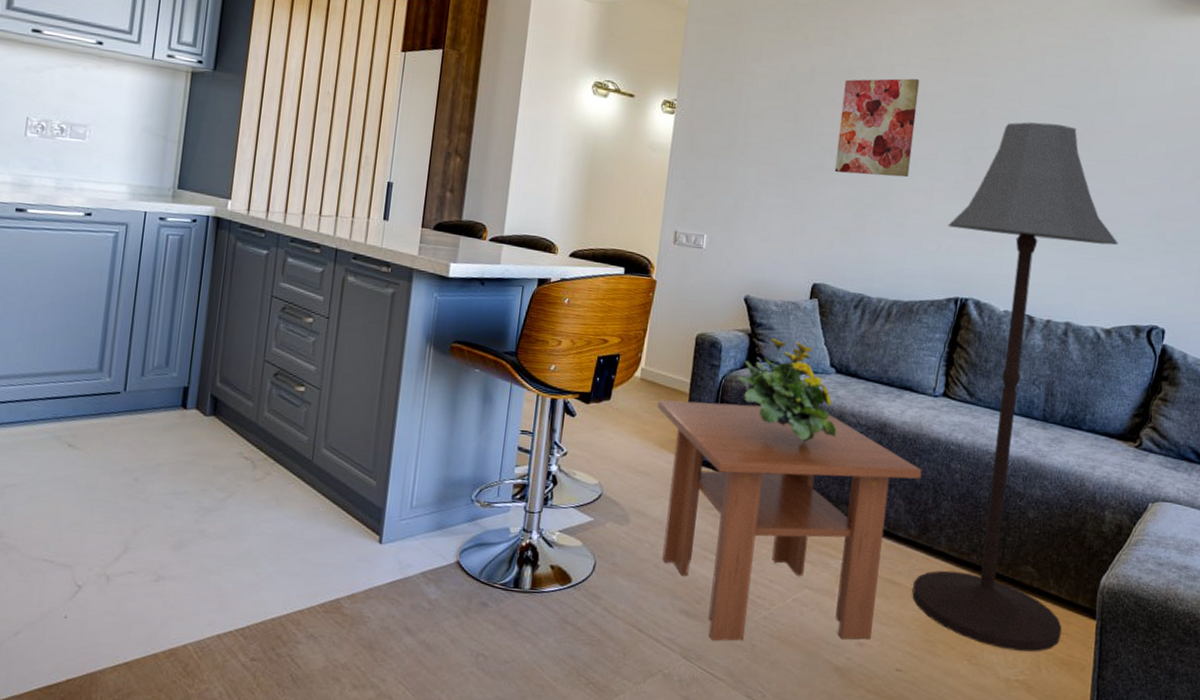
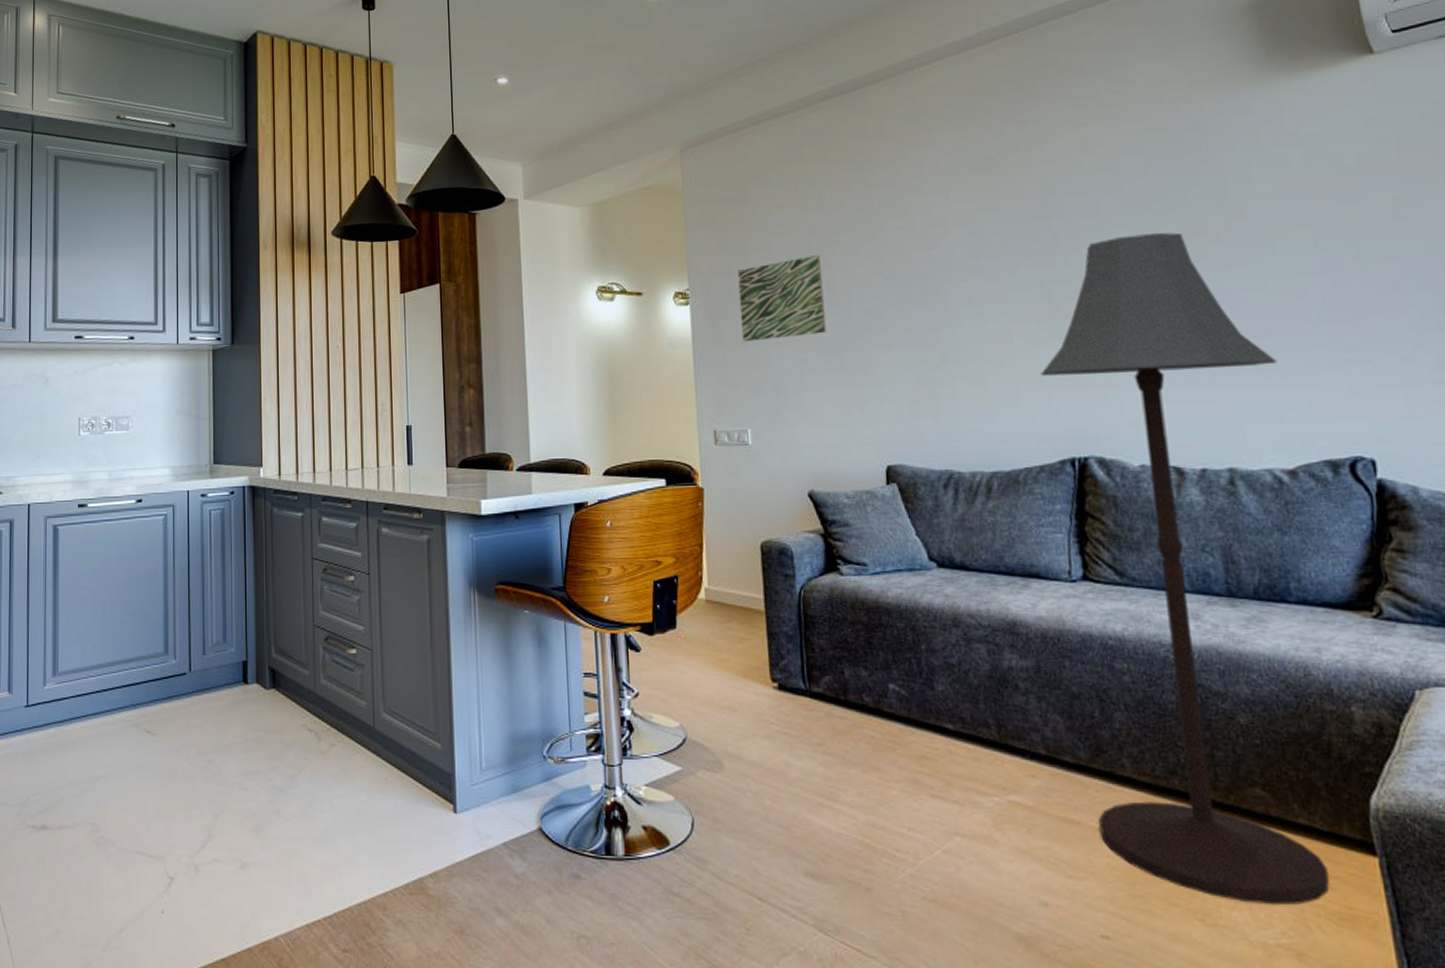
coffee table: present [657,399,922,641] -> none [730,617,1078,909]
wall art: none [714,89,795,161] -> present [737,254,826,342]
flowering plant: present [737,338,837,443] -> none [818,536,954,656]
wall art: present [834,78,920,178] -> none [876,214,977,336]

